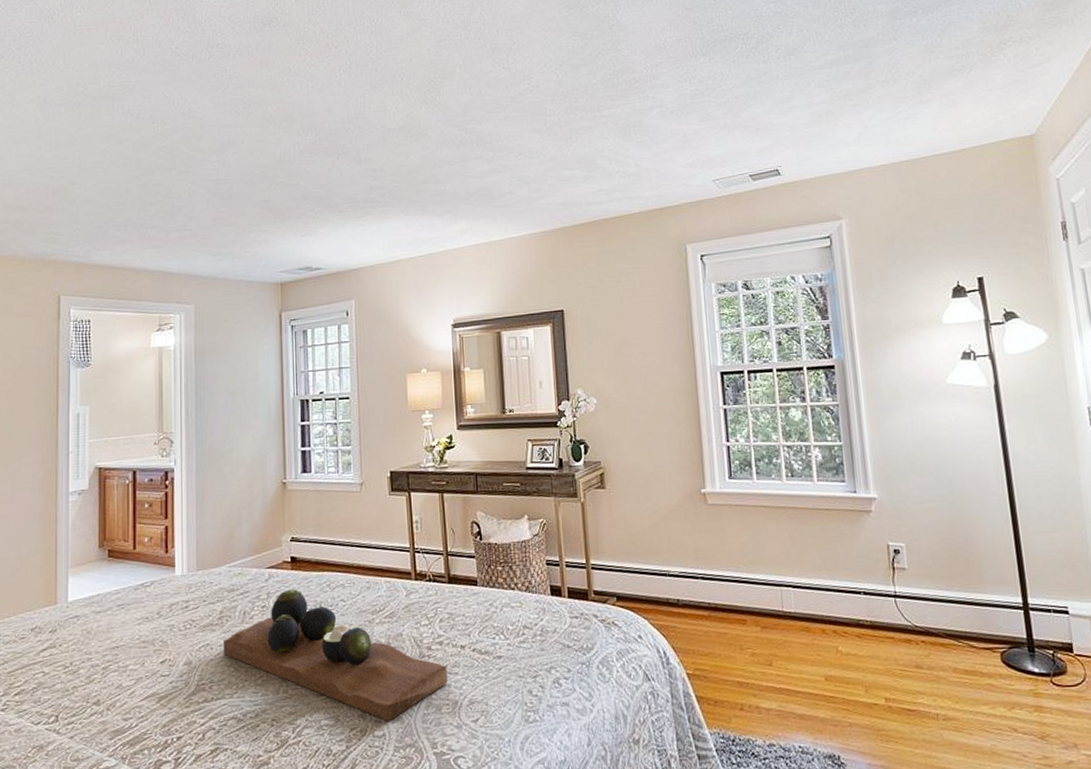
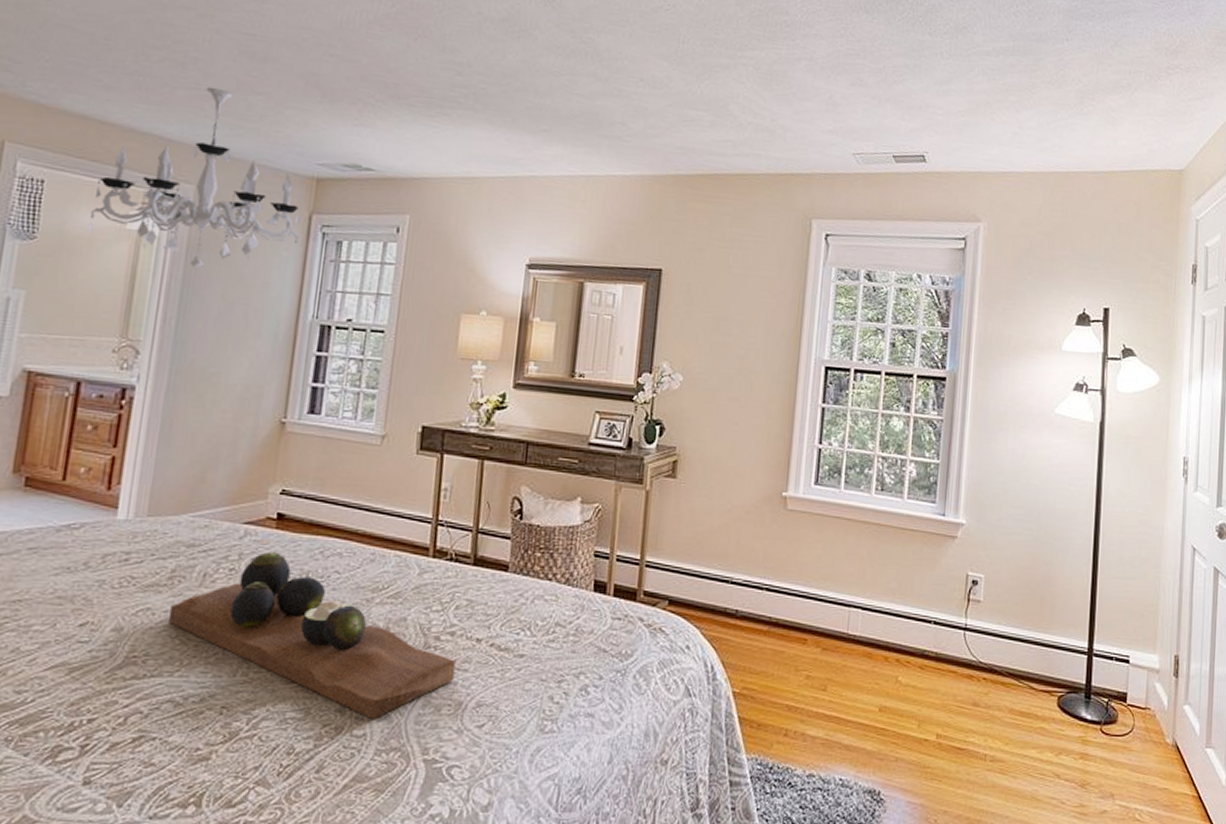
chandelier: none [124,226,274,370] -> present [87,86,301,269]

